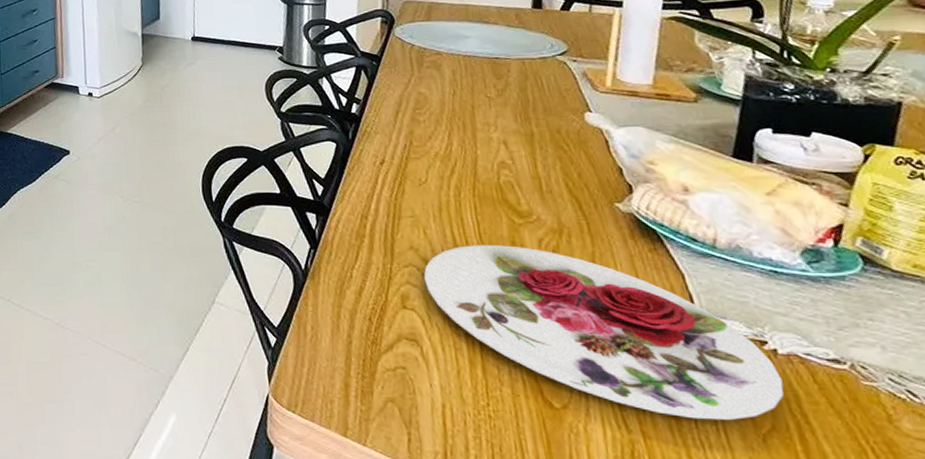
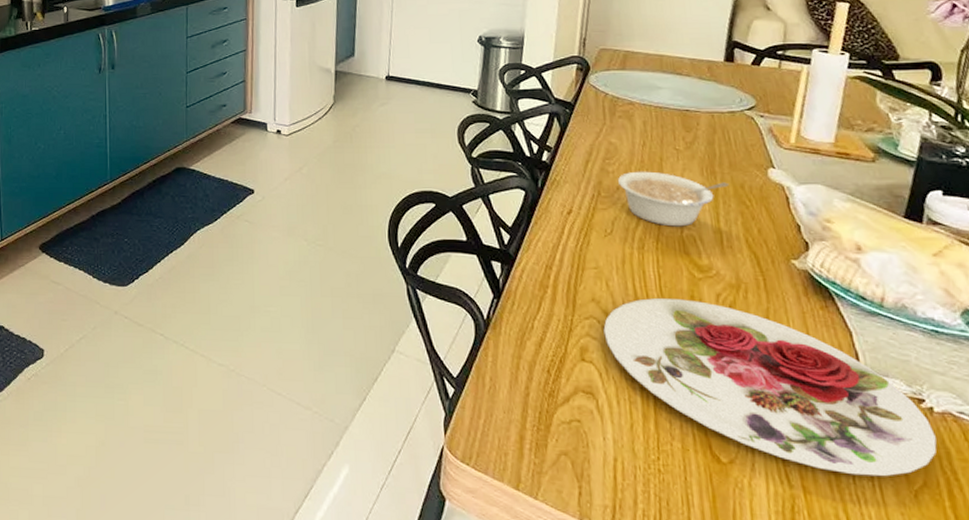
legume: none [429,119,545,174] -> present [617,171,729,227]

